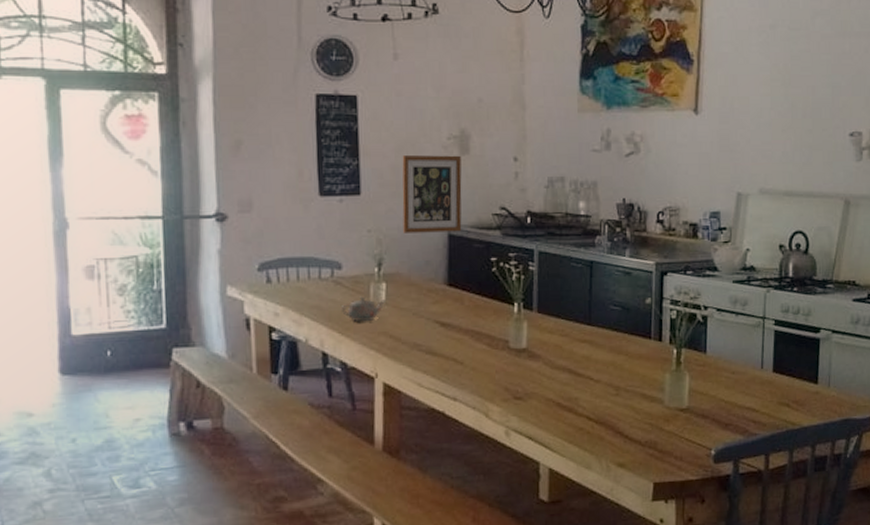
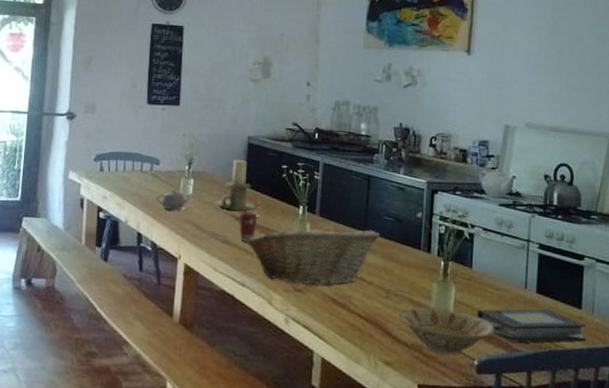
wall art: present [402,155,462,233] -> none [211,76,263,141]
candle holder: none [414,255,467,316] -> present [215,160,260,212]
coffee cup: none [443,315,466,350] -> present [238,212,258,242]
fruit basket: none [454,322,606,391] -> present [246,225,379,285]
bowl: none [628,399,732,448] -> present [397,307,495,355]
book: none [713,388,823,427] -> present [477,308,587,344]

